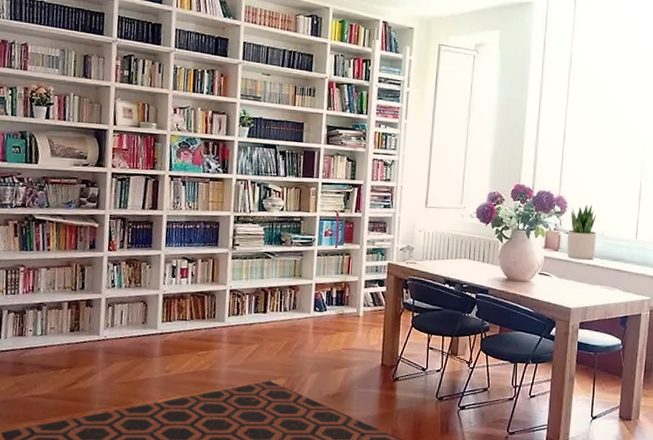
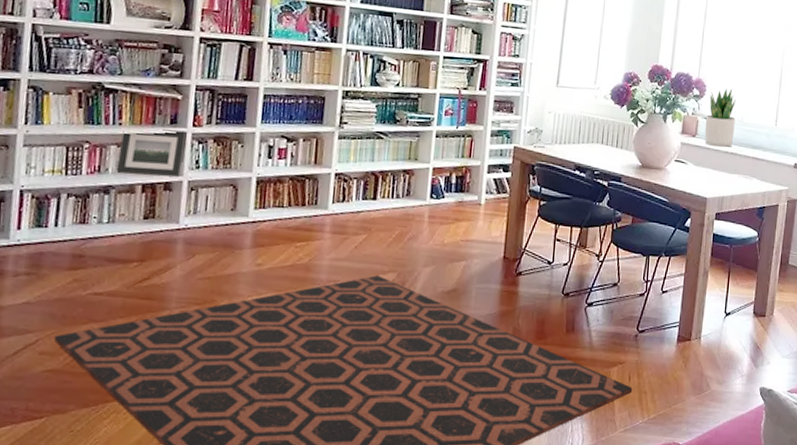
picture frame: none [46,254,104,295] -> present [116,129,187,177]

